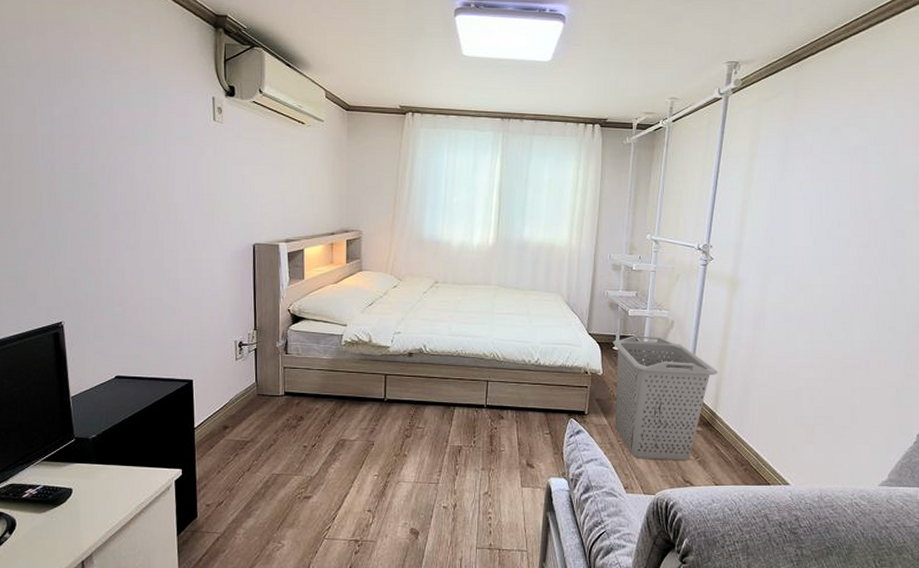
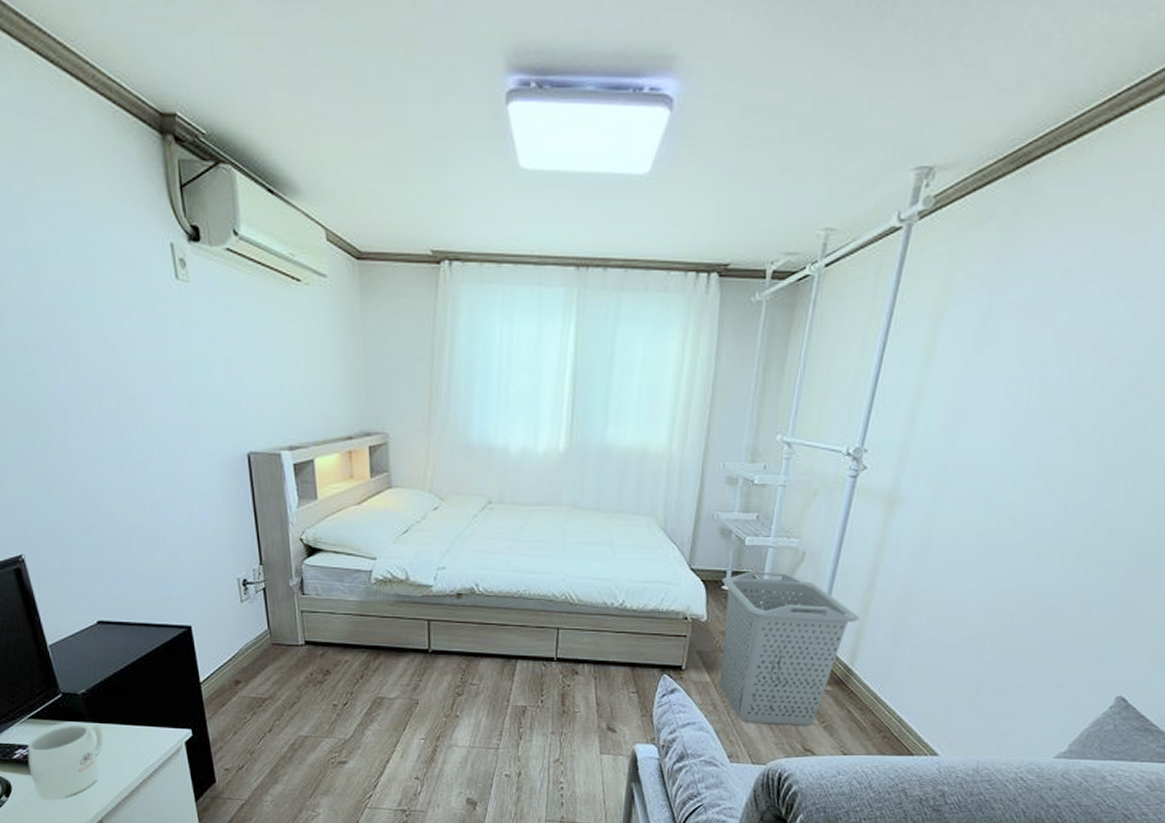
mug: none [34,465,105,536] -> present [27,723,104,800]

